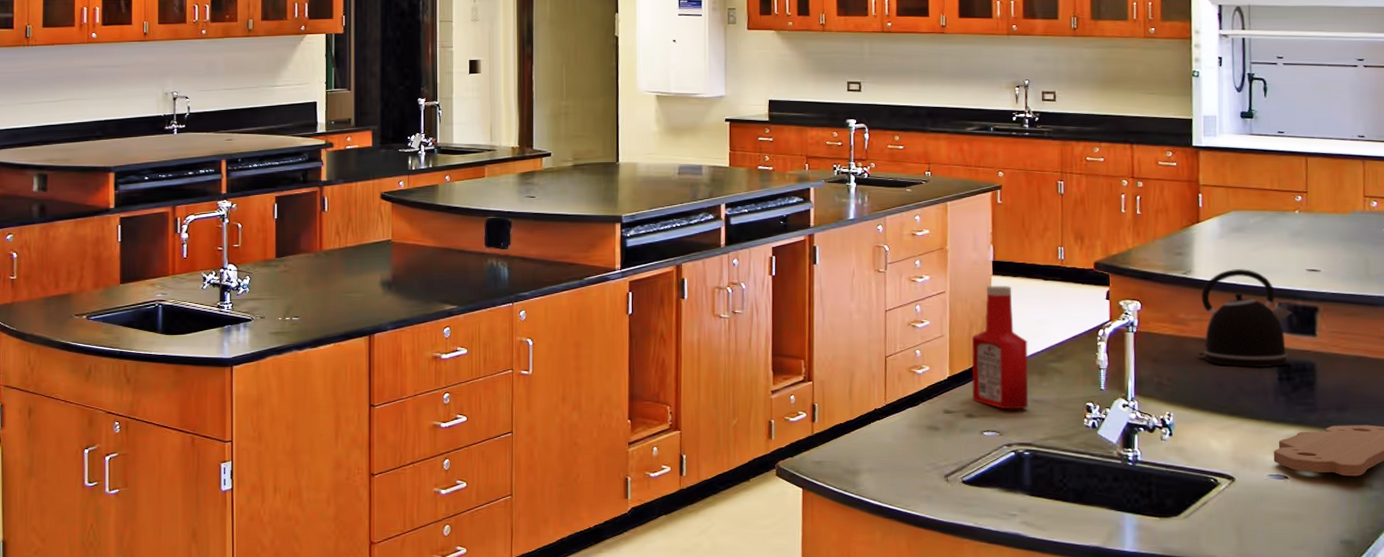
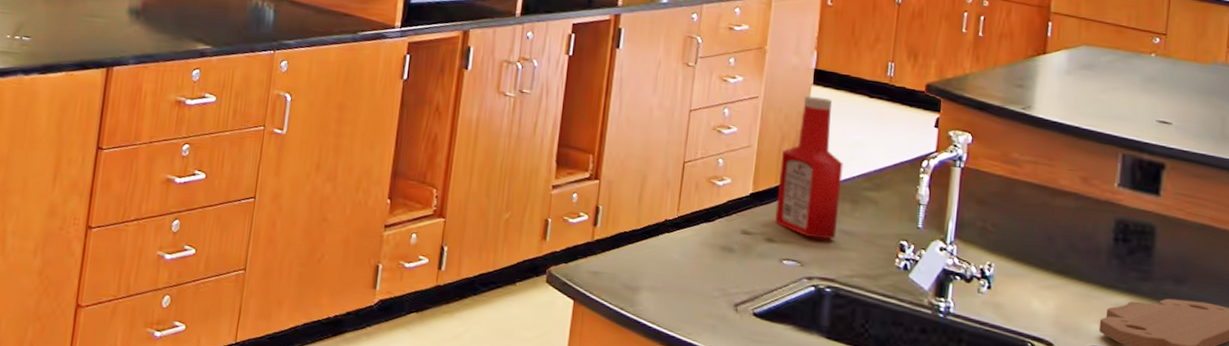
kettle: present [1197,269,1293,368] -> none [1028,110,1137,226]

